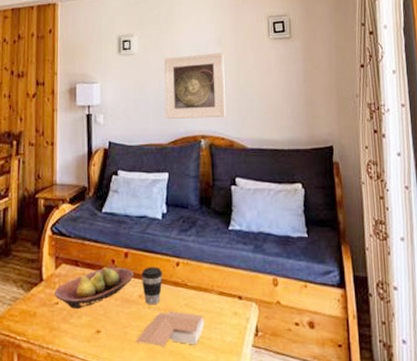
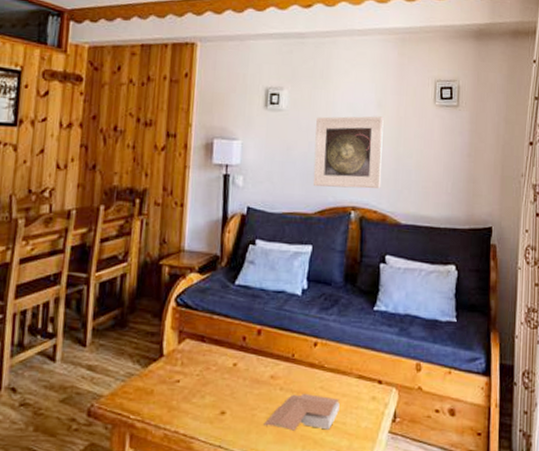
fruit bowl: present [54,267,134,308] -> none [175,344,267,388]
coffee cup: present [141,267,163,305] -> none [274,346,299,387]

